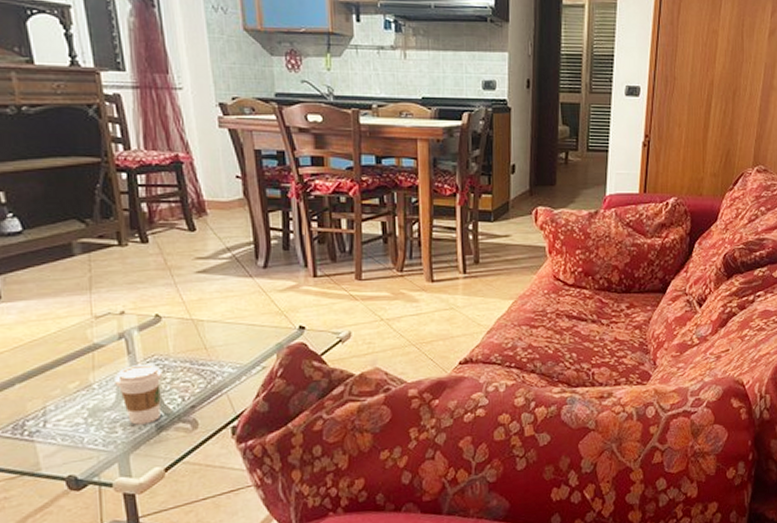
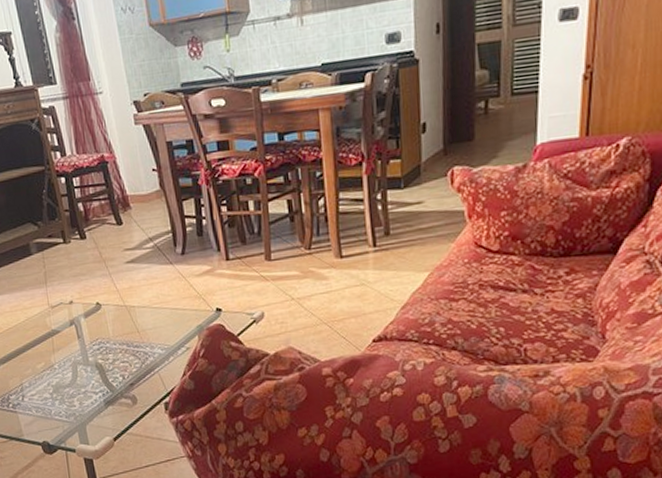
coffee cup: present [114,364,163,425] -> none [69,347,107,400]

